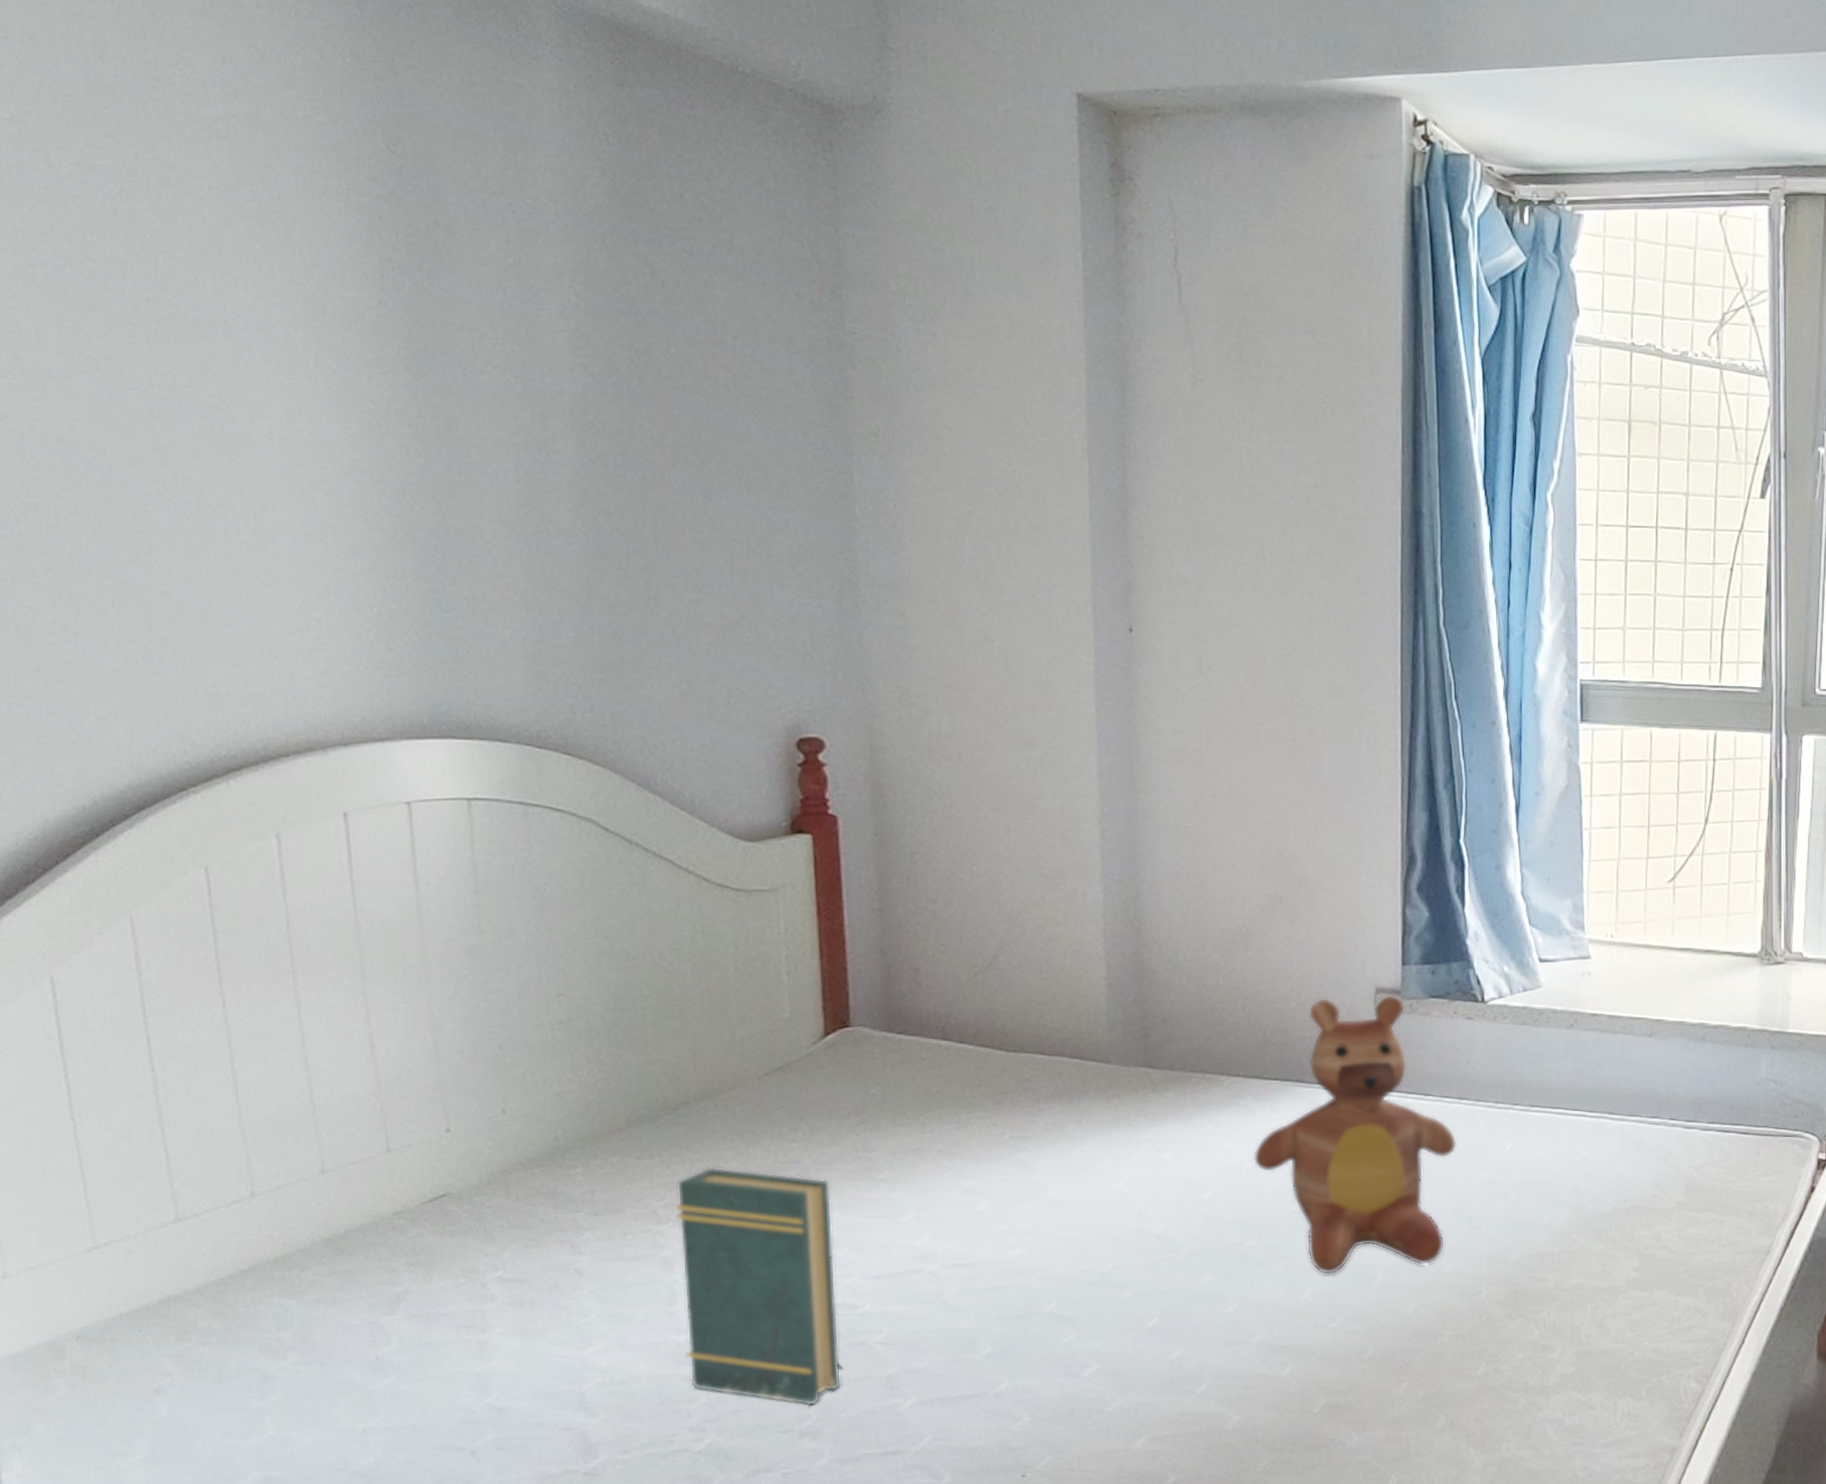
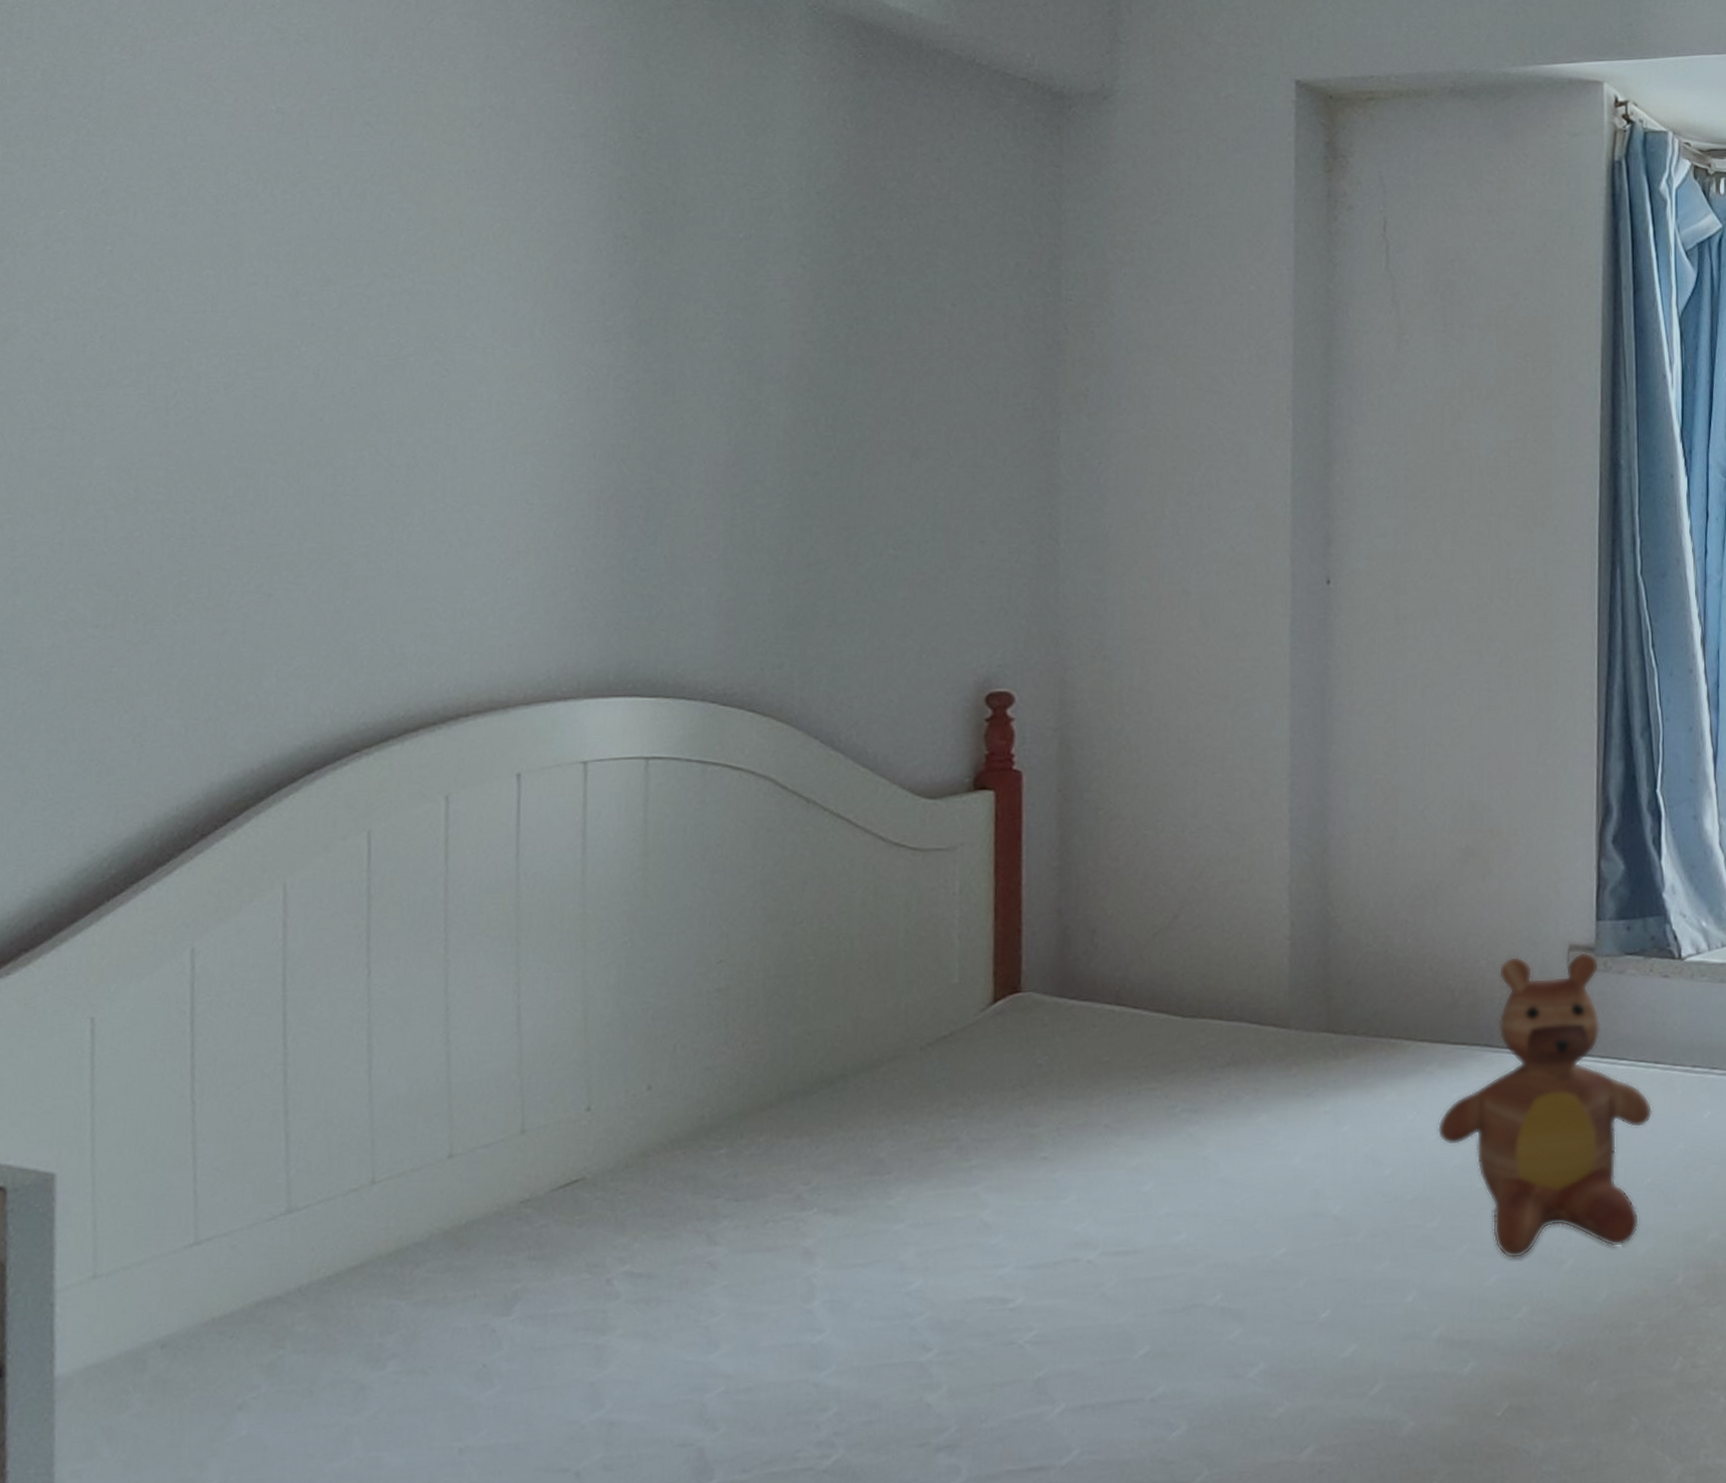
book: present [674,1167,842,1406] -> none [819,1146,989,1415]

